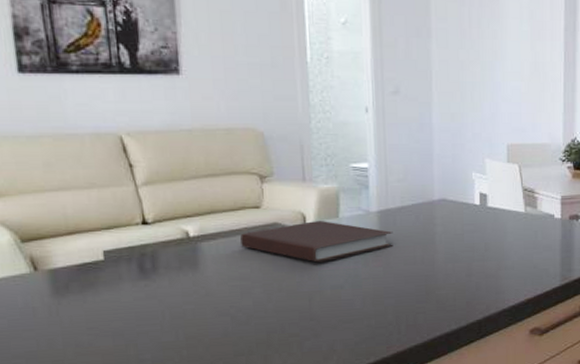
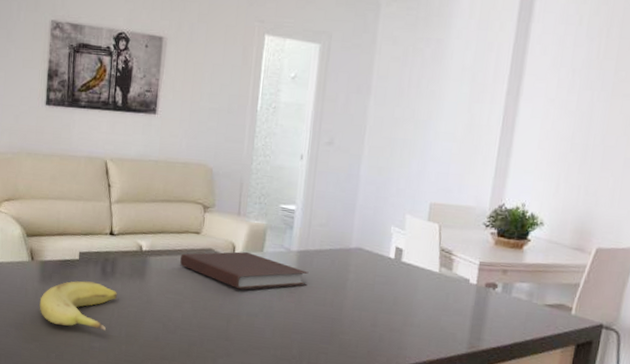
fruit: none [56,283,166,343] -> present [39,281,118,331]

